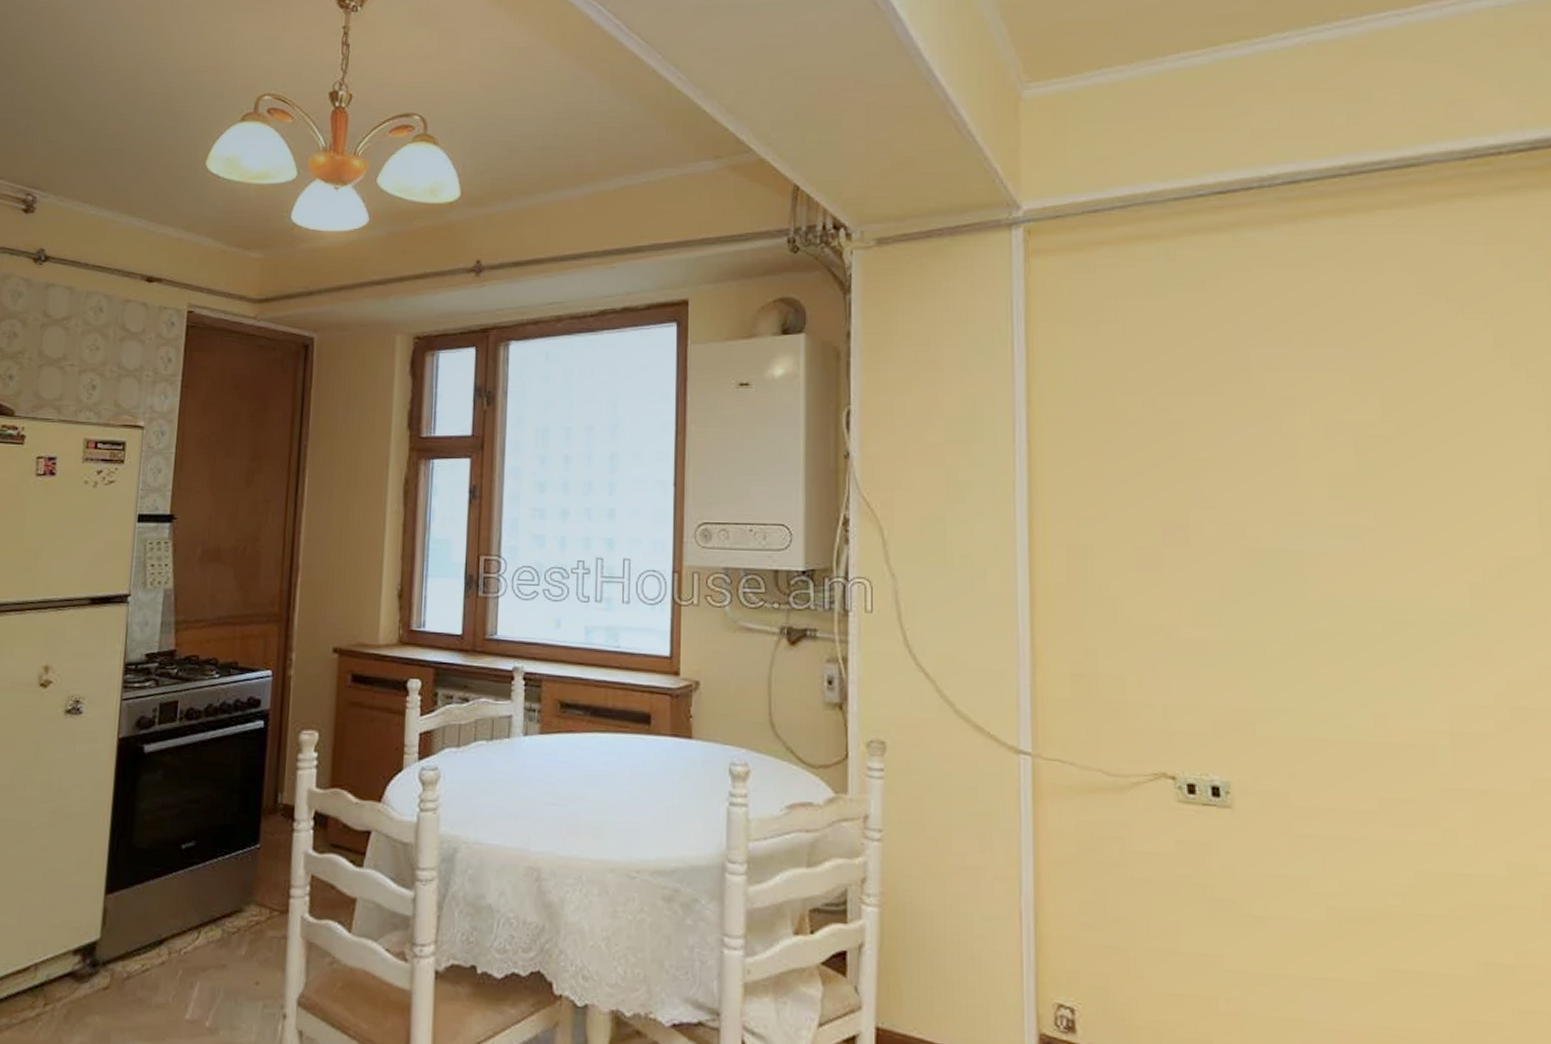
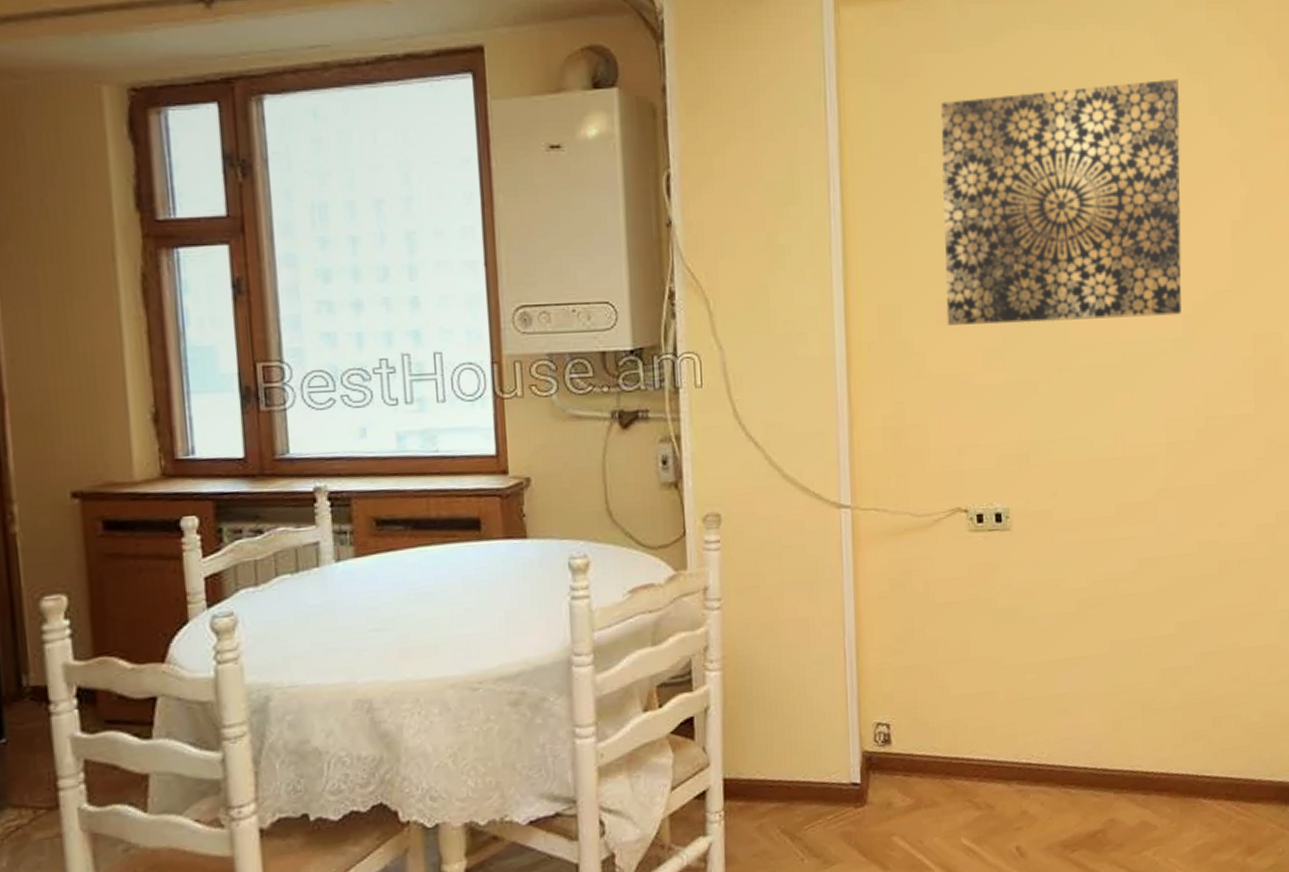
wall art: none [1142,319,1466,582] -> present [940,79,1182,326]

